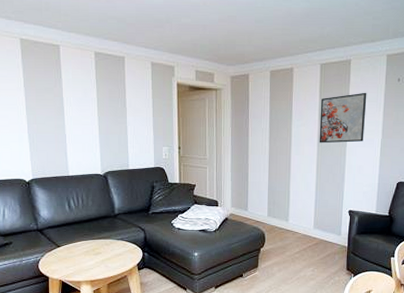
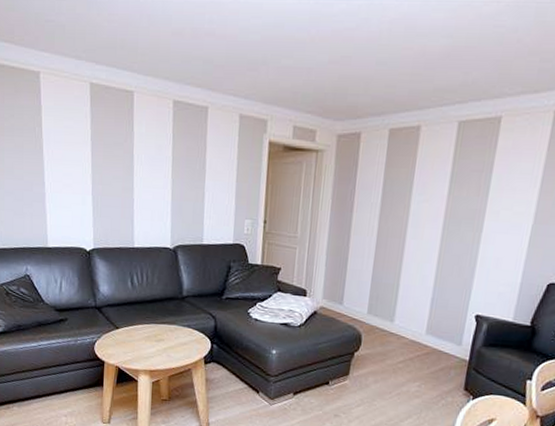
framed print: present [319,92,367,144] -> none [445,161,520,227]

